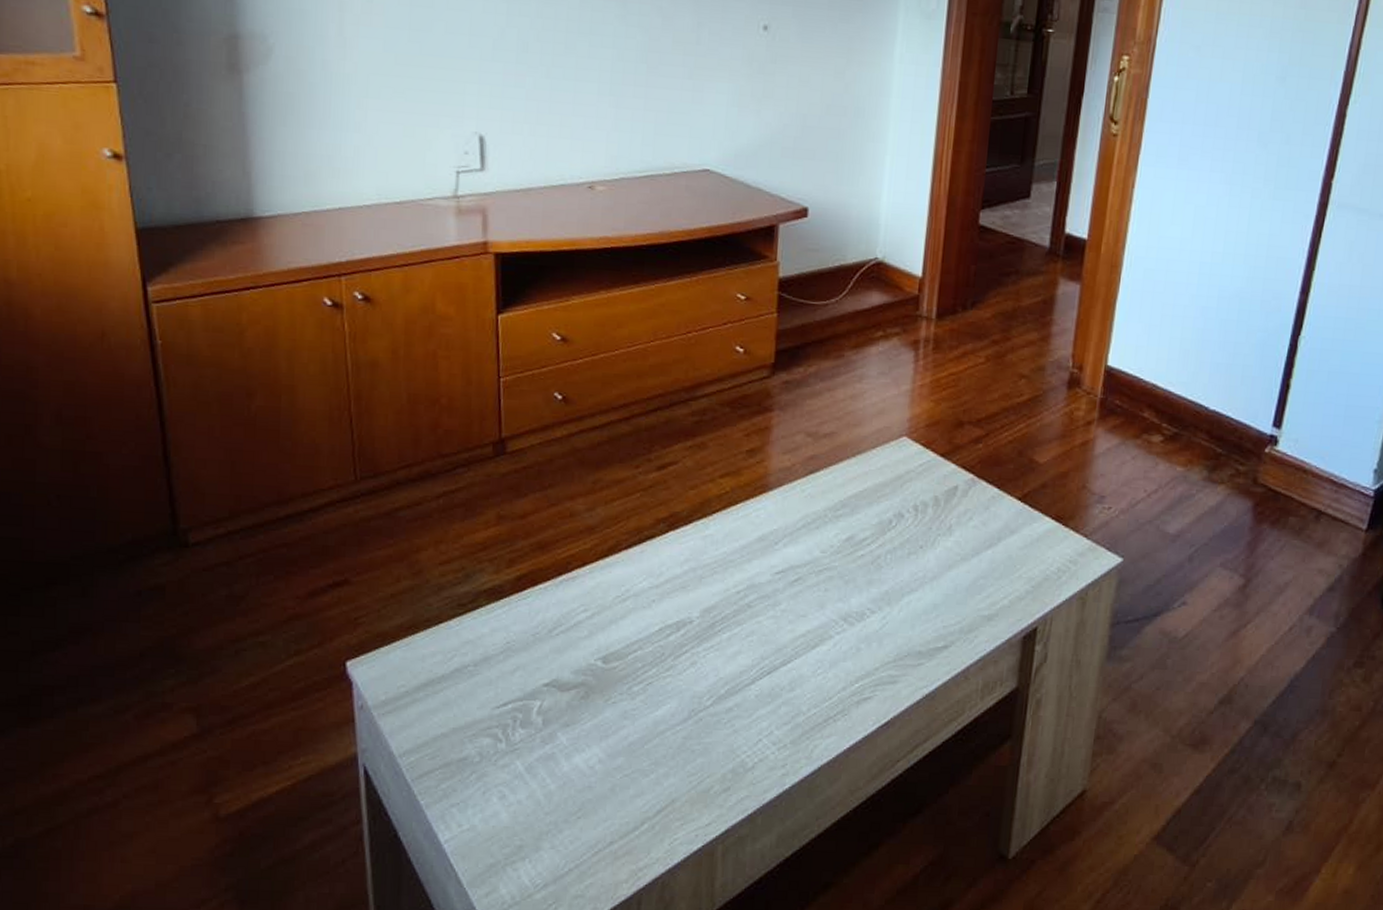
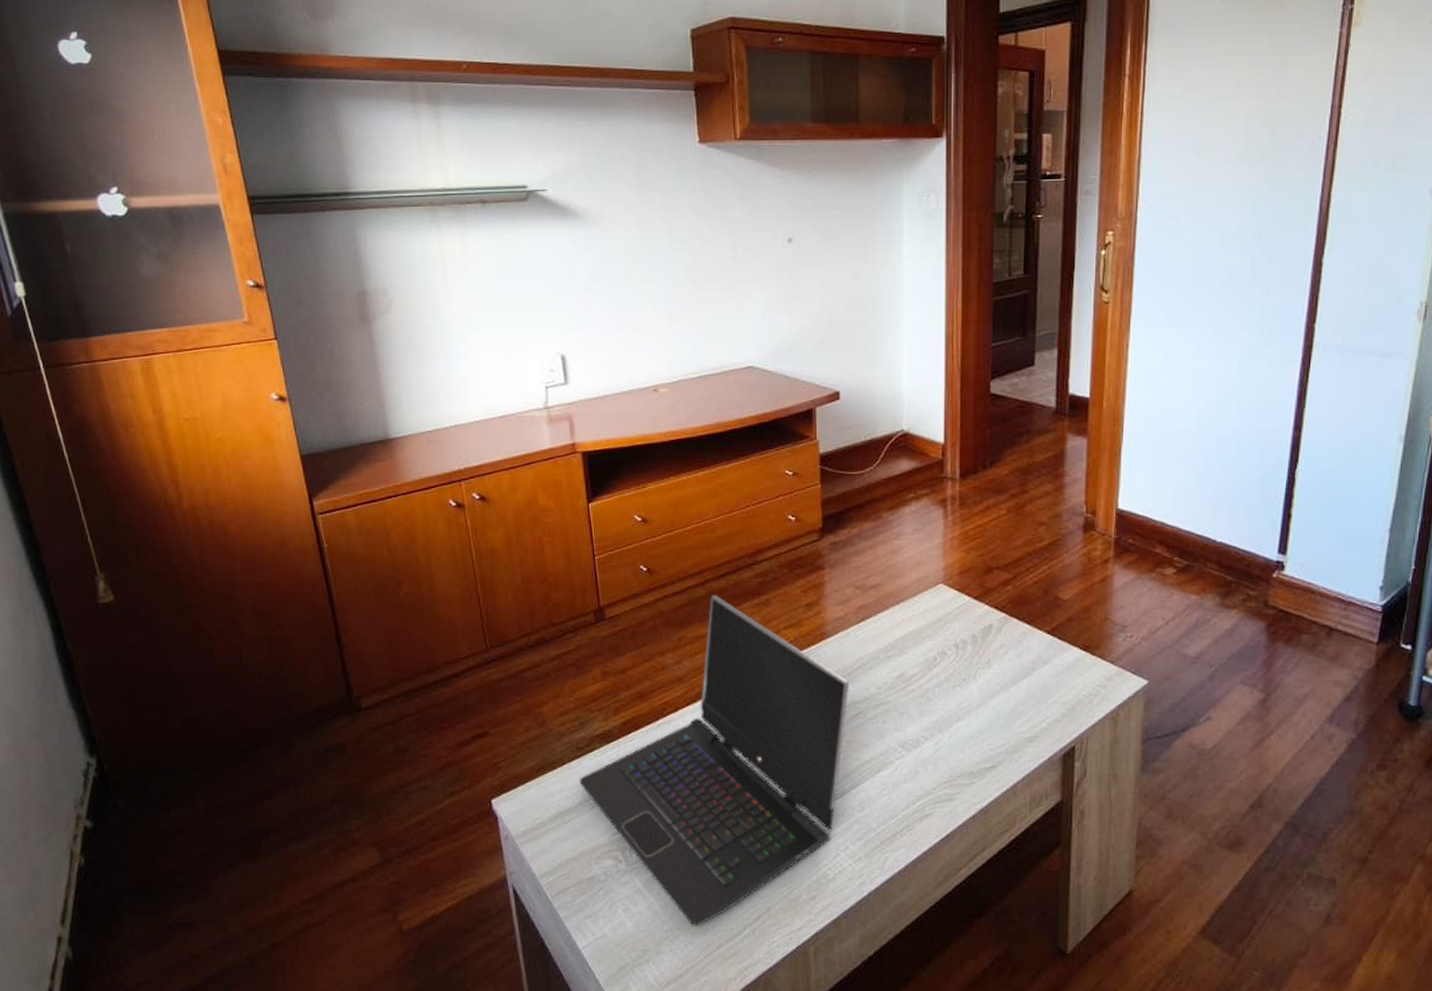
laptop computer: none [457,433,791,820] -> present [579,595,850,927]

